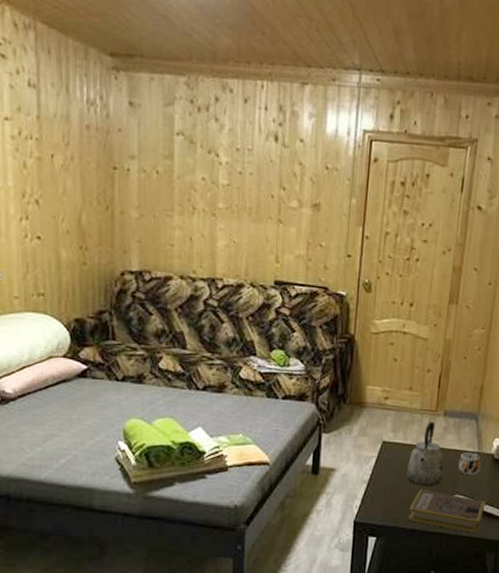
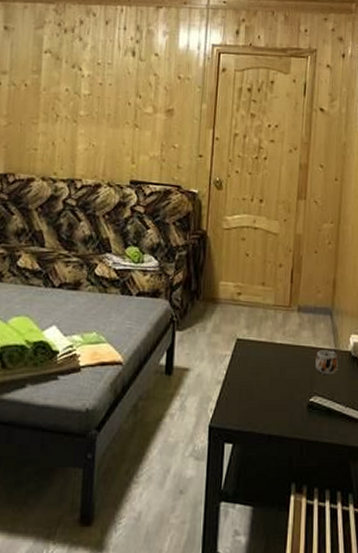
kettle: present [406,421,444,486] -> none [261,317,301,387]
book: present [407,490,485,534] -> none [265,391,345,440]

